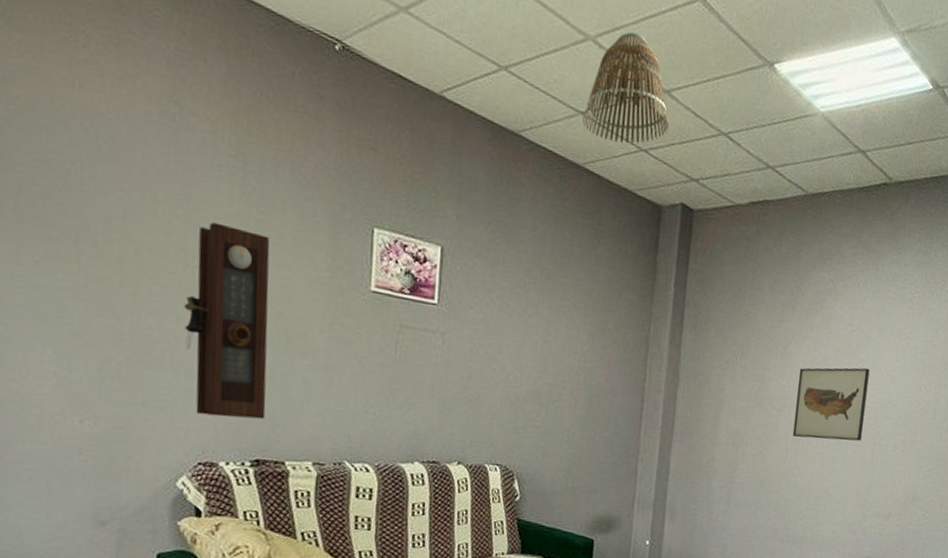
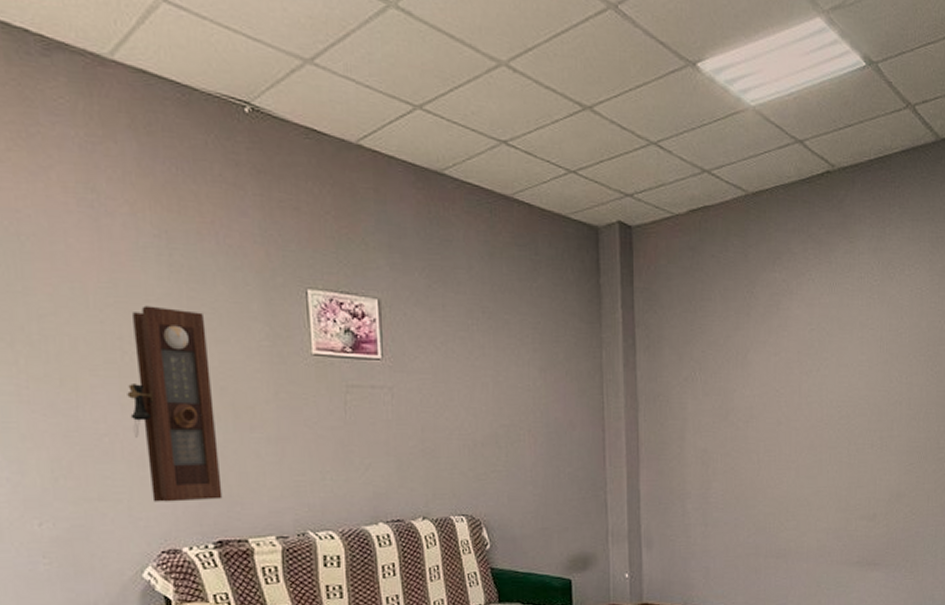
lamp shade: present [582,31,669,144] -> none [504,50,595,168]
wall art: present [792,367,870,441] -> none [762,366,836,448]

